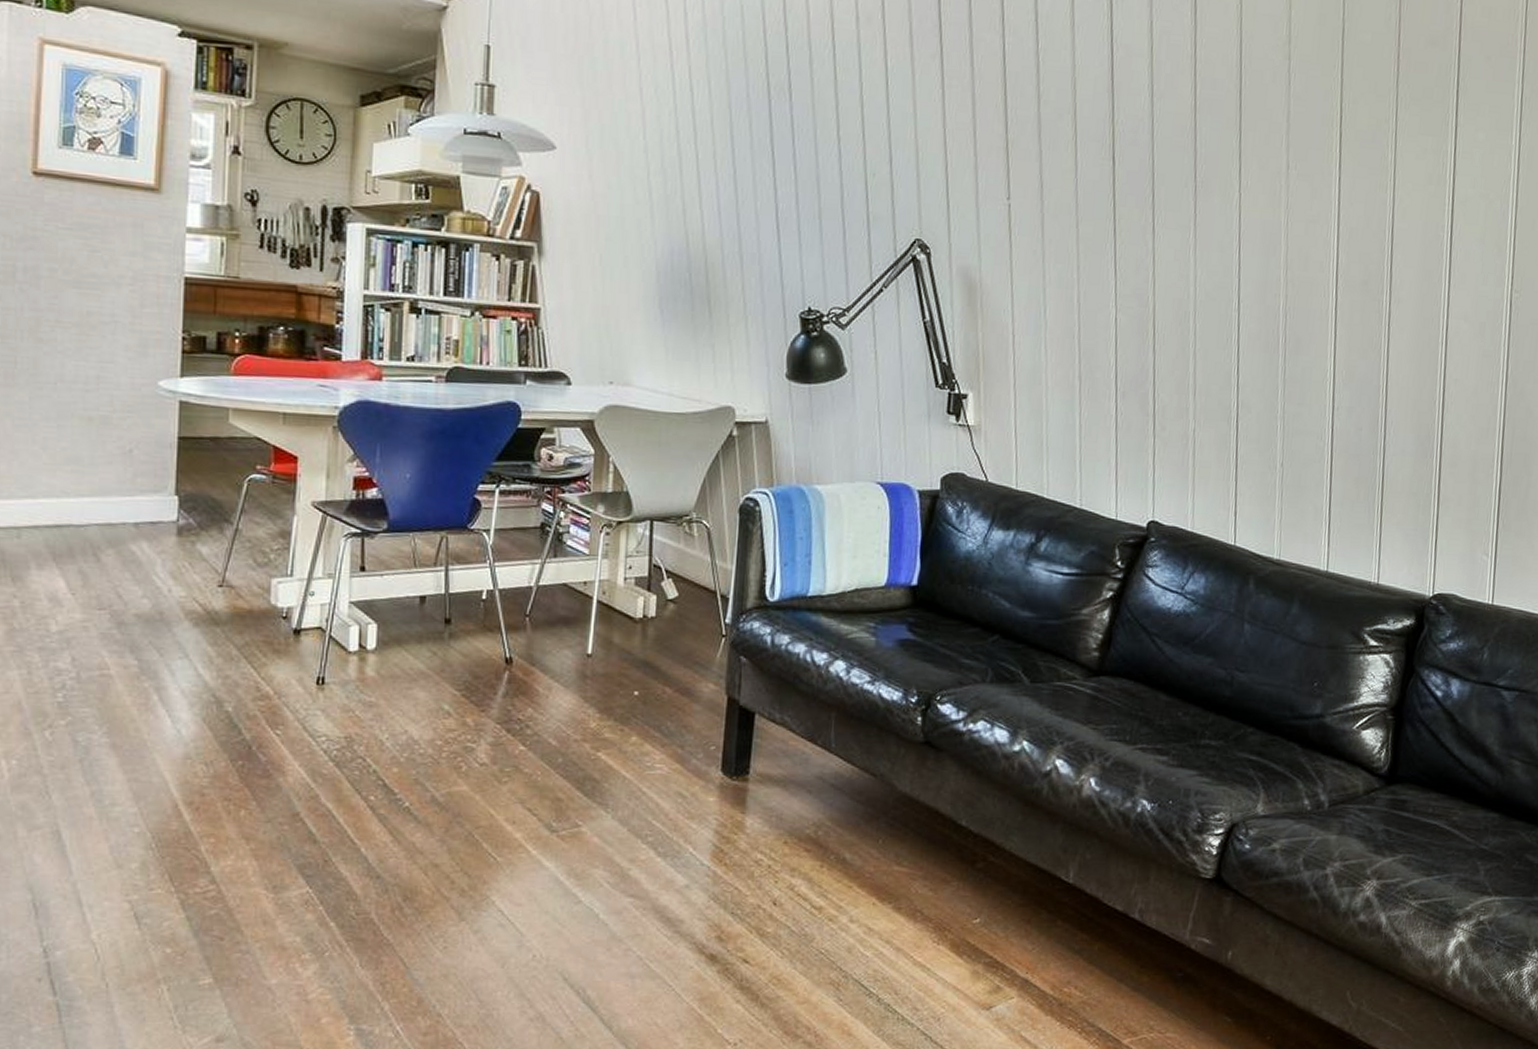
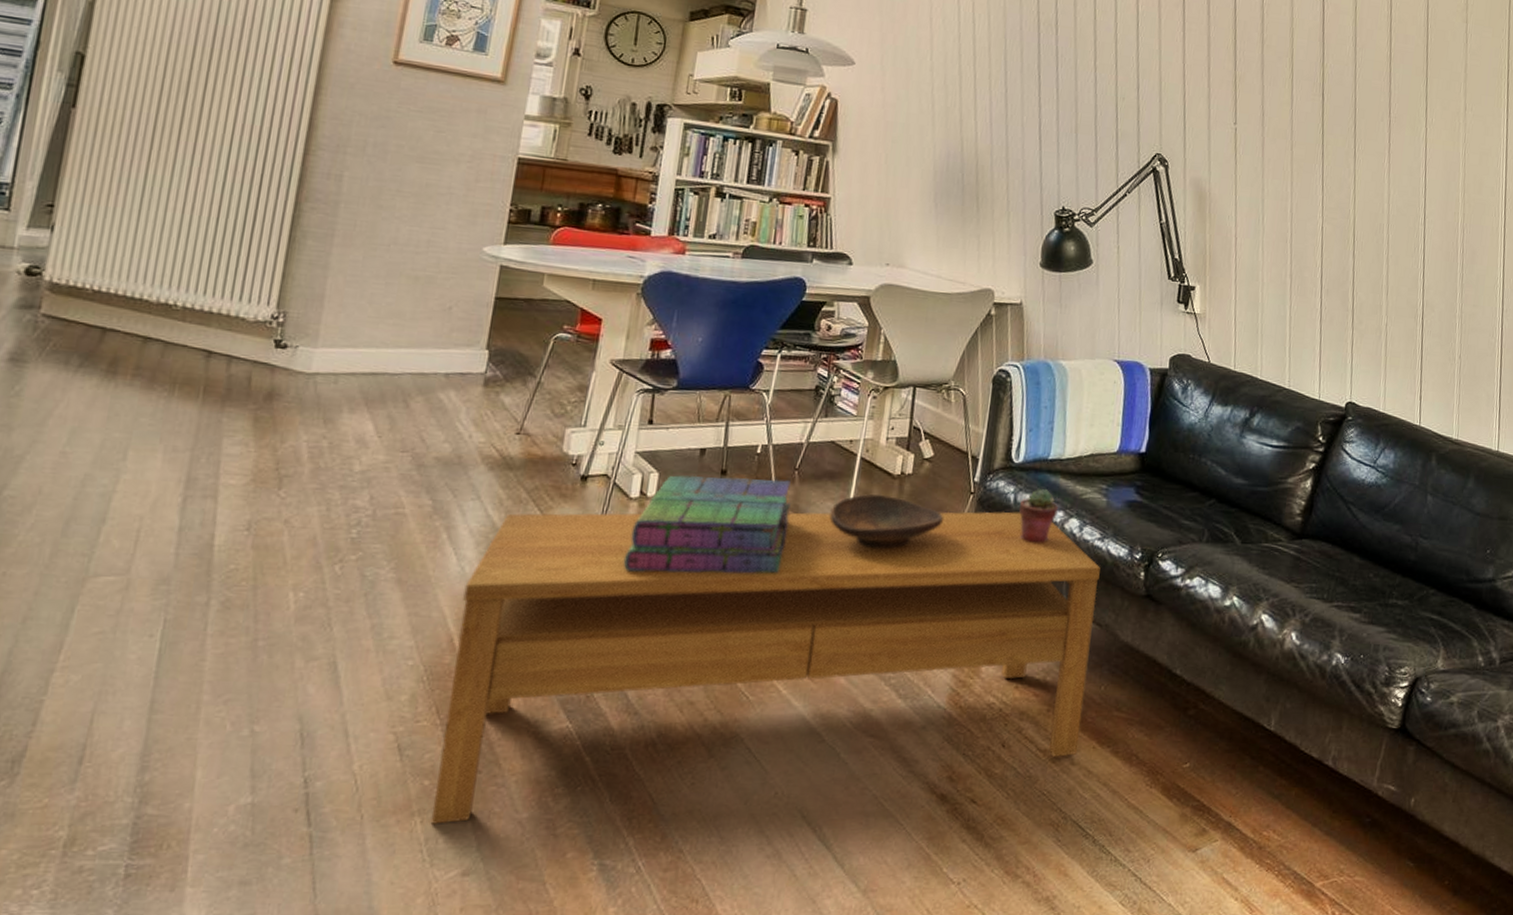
coffee table: none [177,655,872,992] -> present [430,511,1100,824]
stack of books: none [348,625,524,731] -> present [623,475,791,574]
decorative bowl: none [568,639,693,700] -> present [830,493,943,550]
potted succulent: none [778,629,821,689] -> present [1019,489,1058,544]

